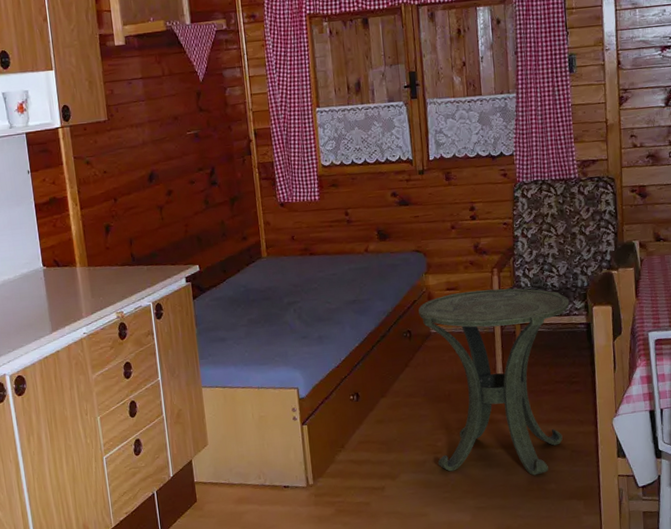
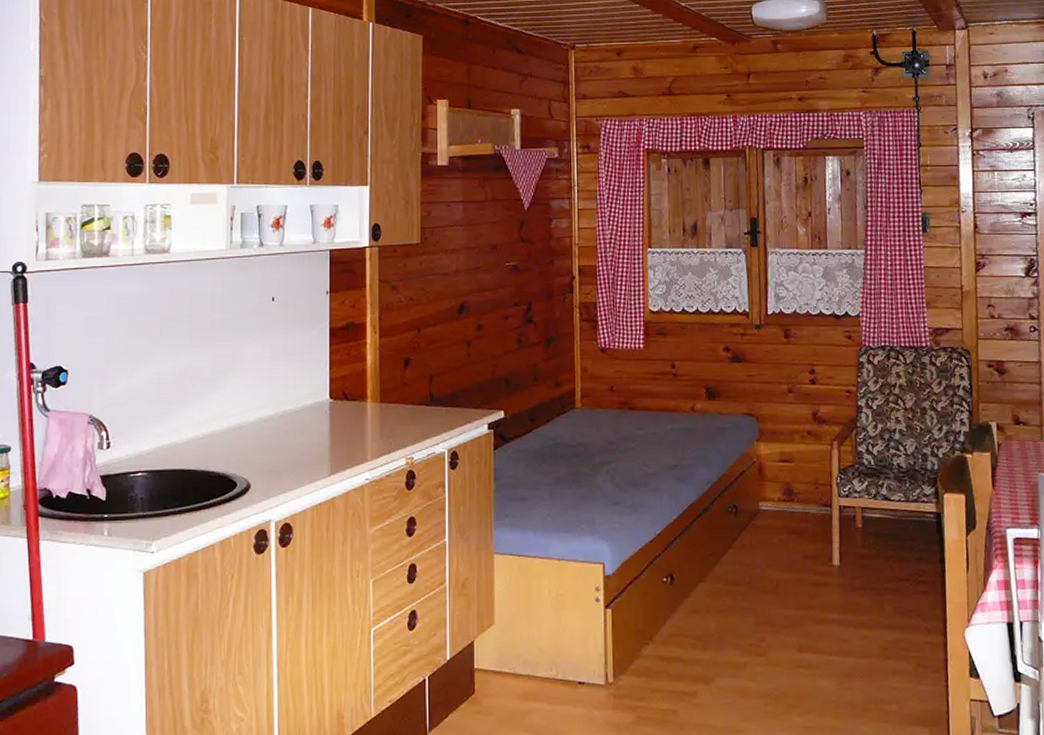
side table: present [418,288,570,476] -> none [747,464,918,692]

